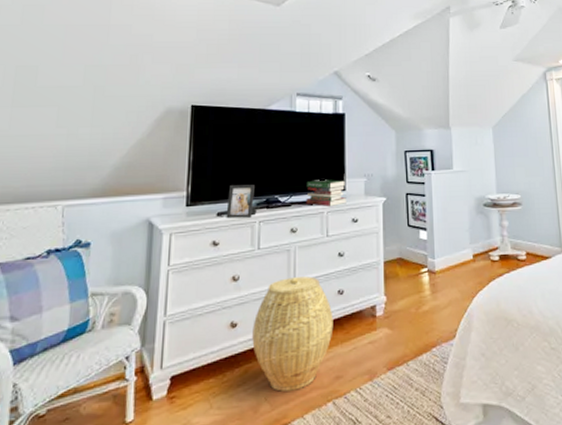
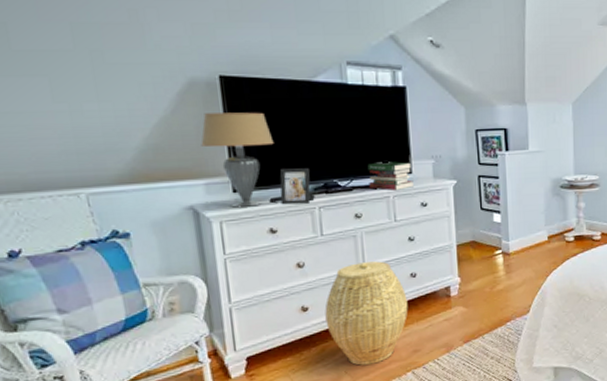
table lamp: none [166,135,228,221] -> present [201,112,274,208]

